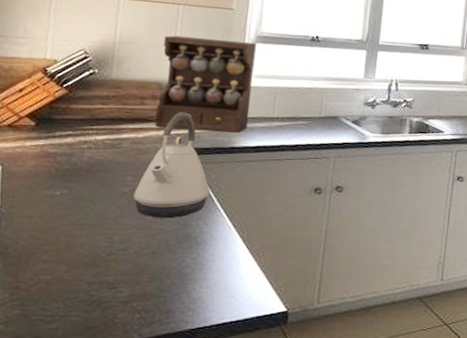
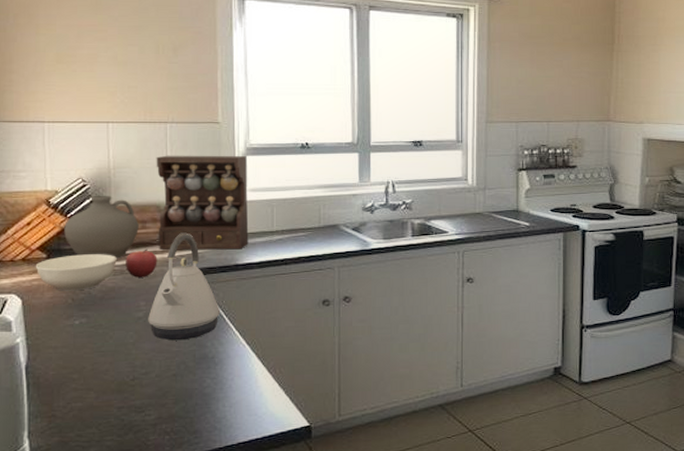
bowl: none [21,125,110,161] -> present [35,254,117,291]
ceramic jug: none [57,67,138,132] -> present [64,195,139,259]
fruit: none [117,124,152,153] -> present [126,248,157,278]

